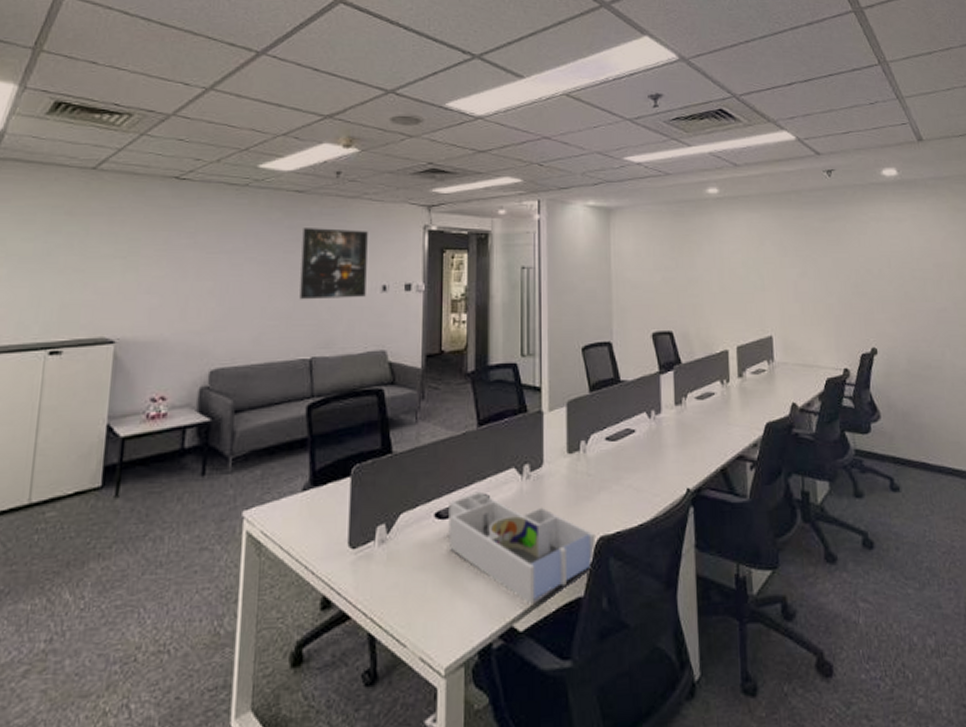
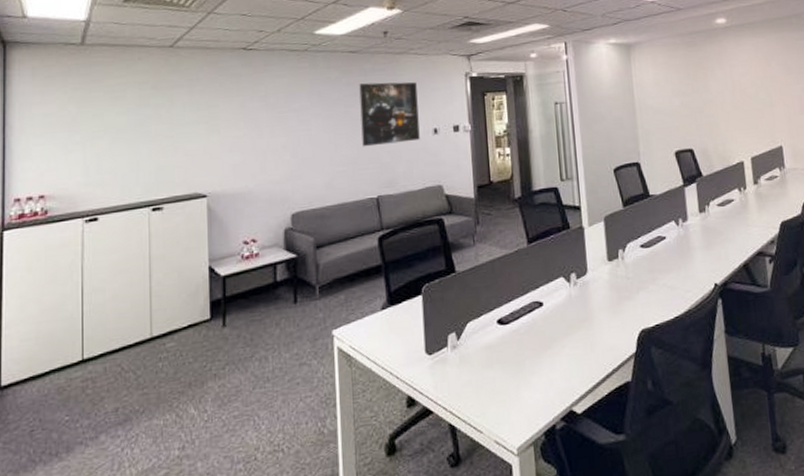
desk organizer: present [448,491,595,605] -> none [508,299,638,391]

